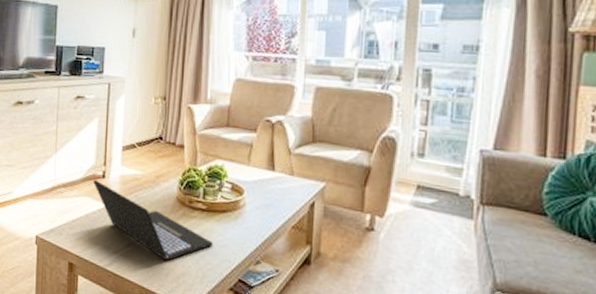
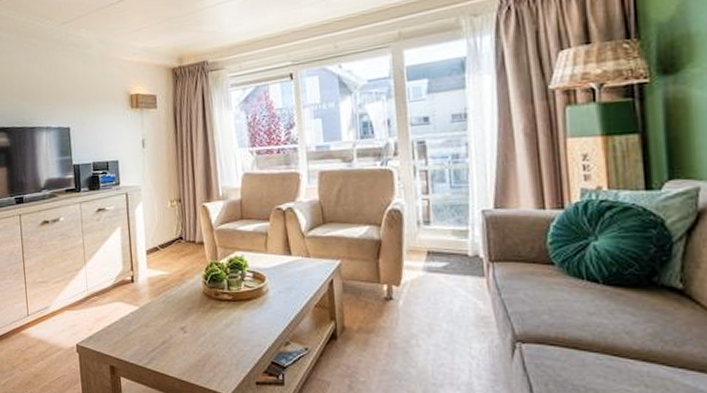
laptop: present [93,179,213,261] -> none [123,285,243,352]

